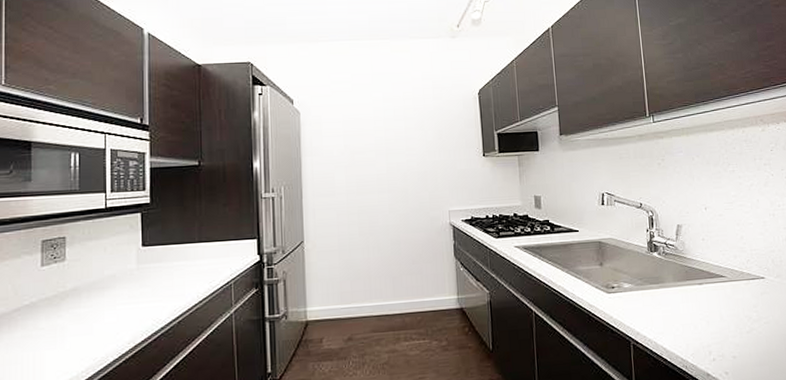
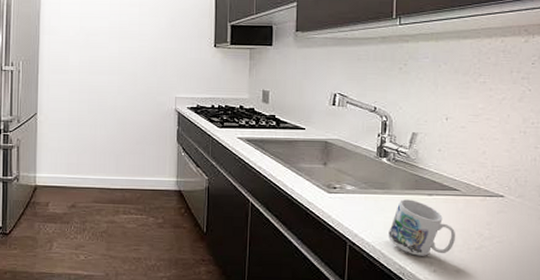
mug: none [667,291,729,347] -> present [387,199,456,256]

